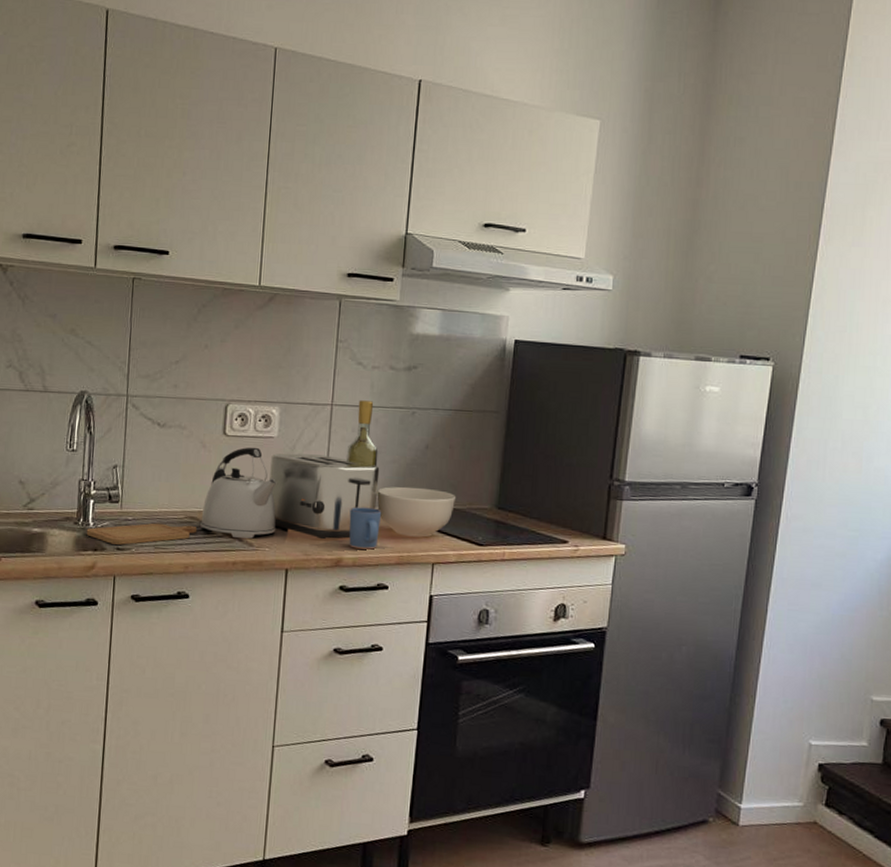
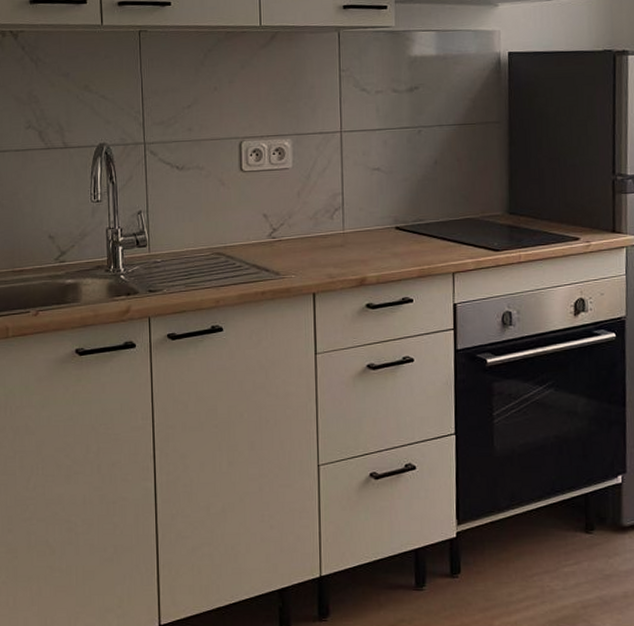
chopping board: present [86,523,198,545] -> none [118,261,225,287]
kettle: present [199,447,277,539] -> none [226,179,300,268]
toaster: present [270,453,380,540] -> none [288,180,394,261]
bottle: present [345,400,379,466] -> none [359,124,391,186]
mug: present [349,507,382,550] -> none [368,226,400,267]
bowl: present [377,486,457,538] -> none [393,201,469,250]

